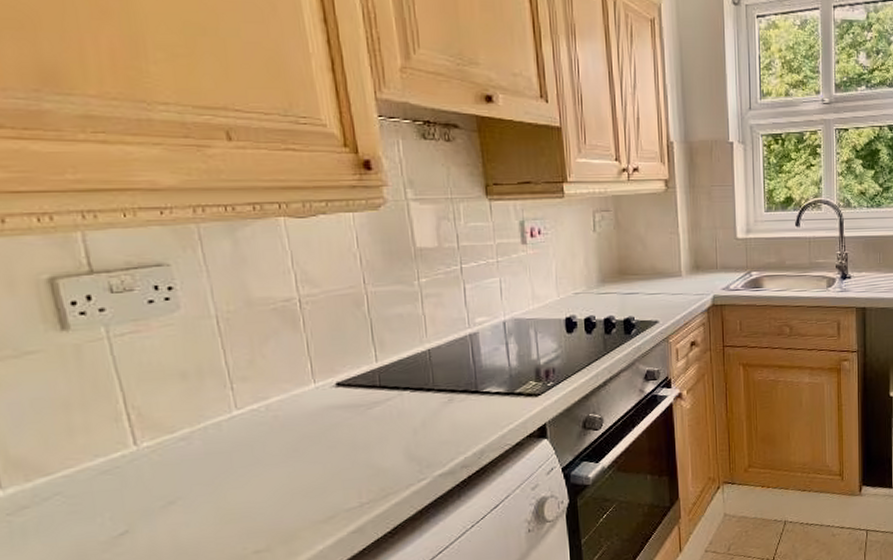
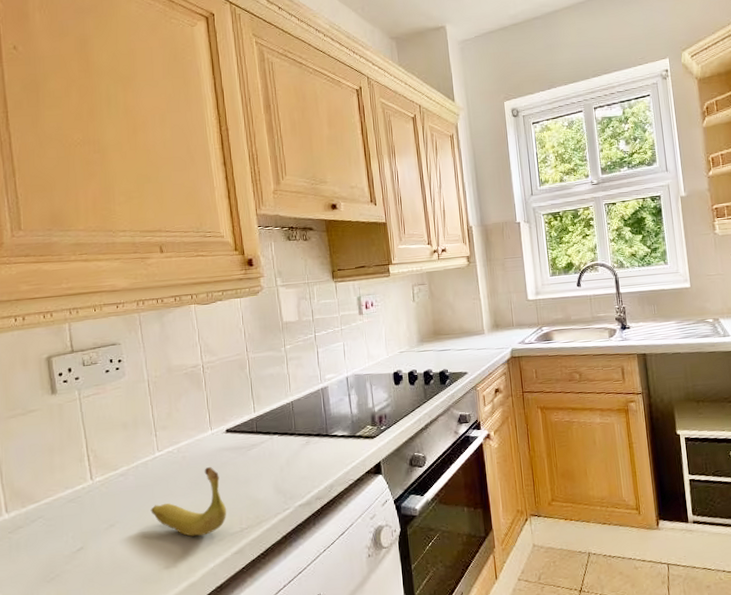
banana: none [228,428,340,514] -> present [150,466,227,537]

